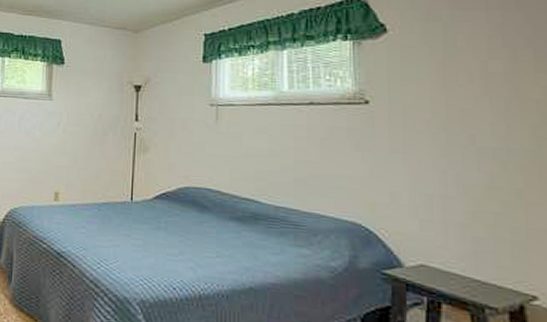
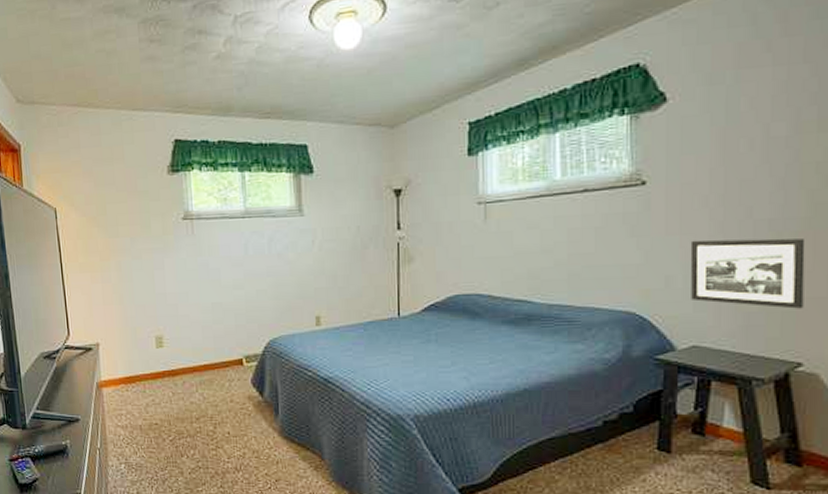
picture frame: none [414,160,534,240] -> present [690,238,806,309]

